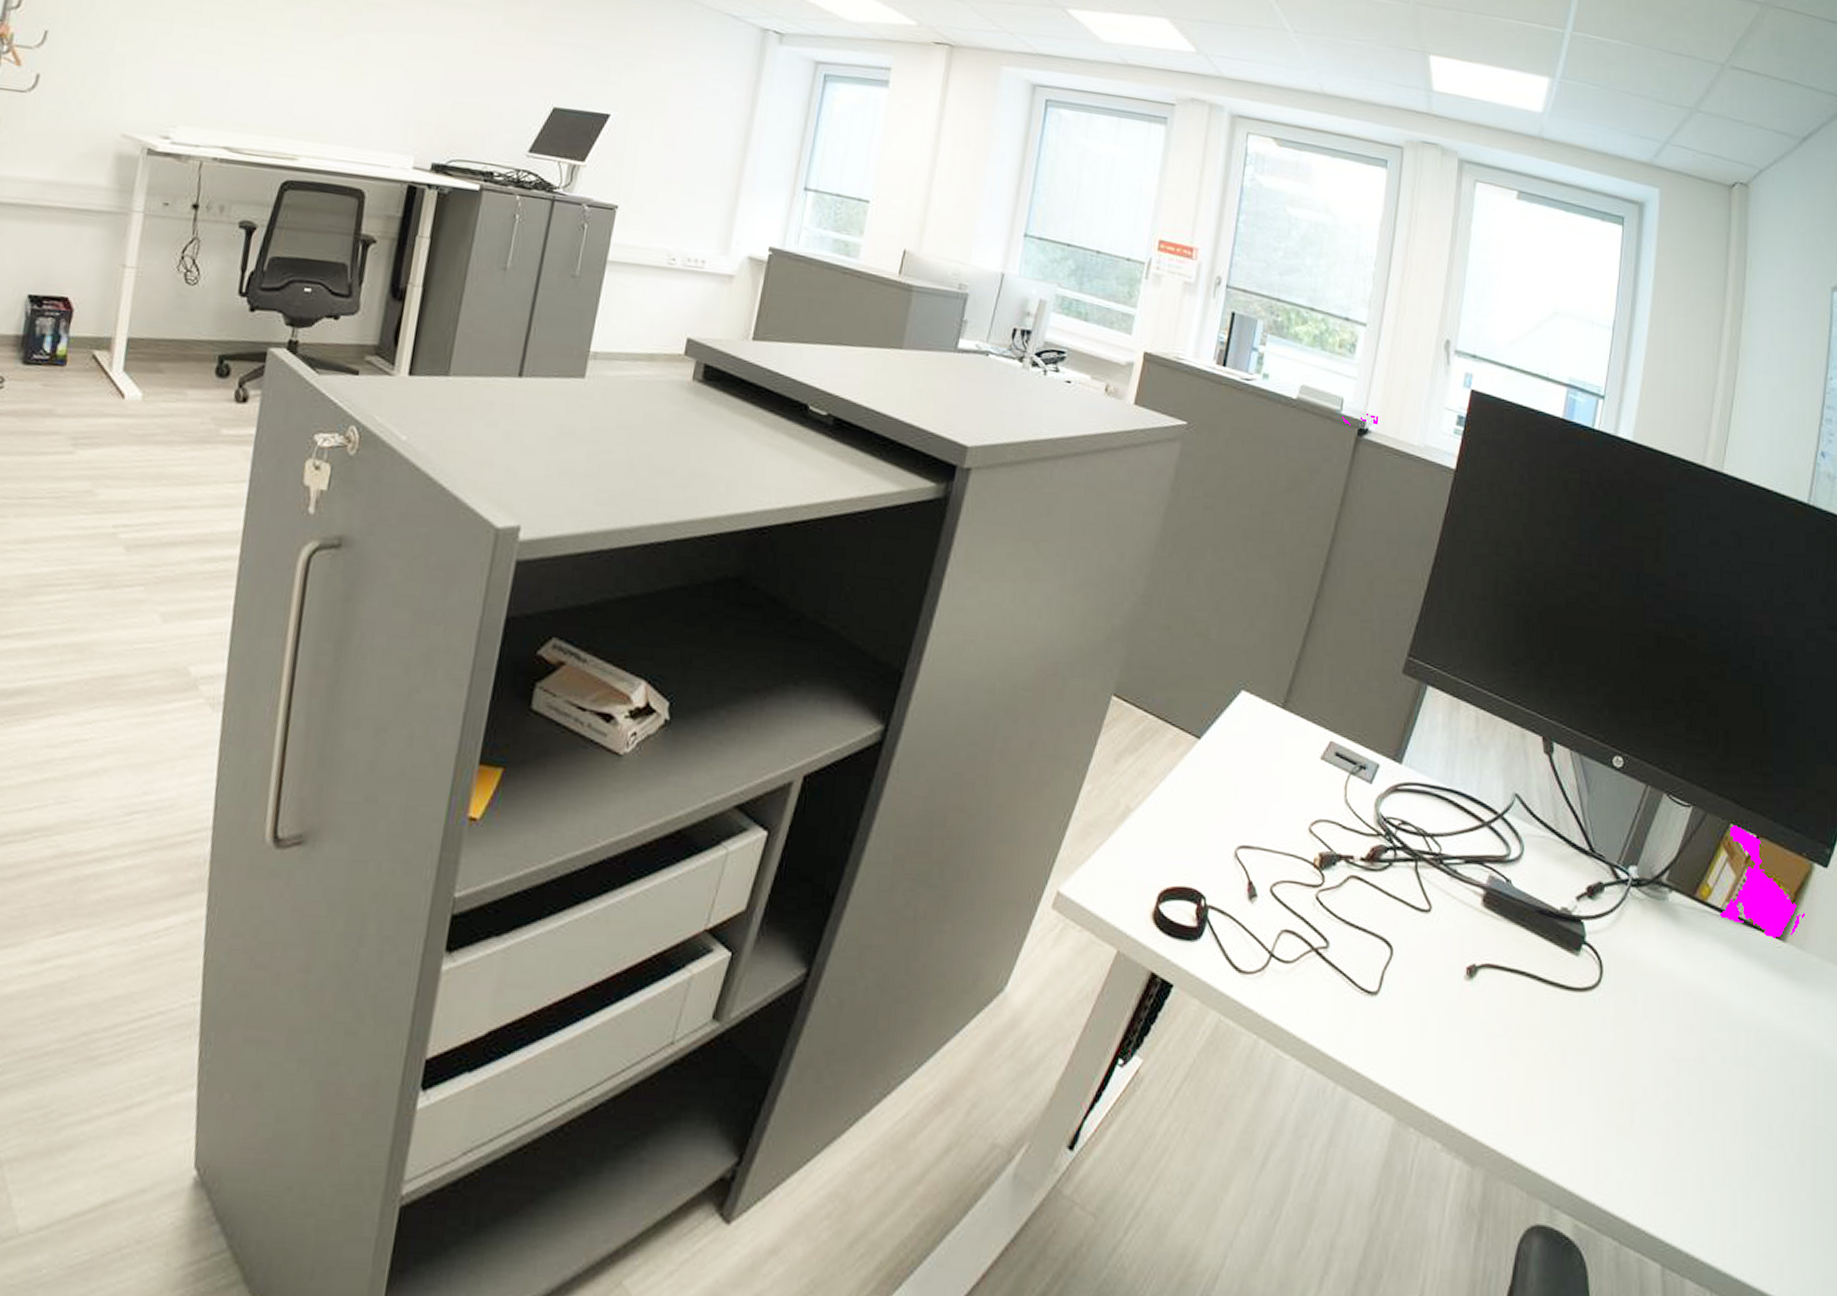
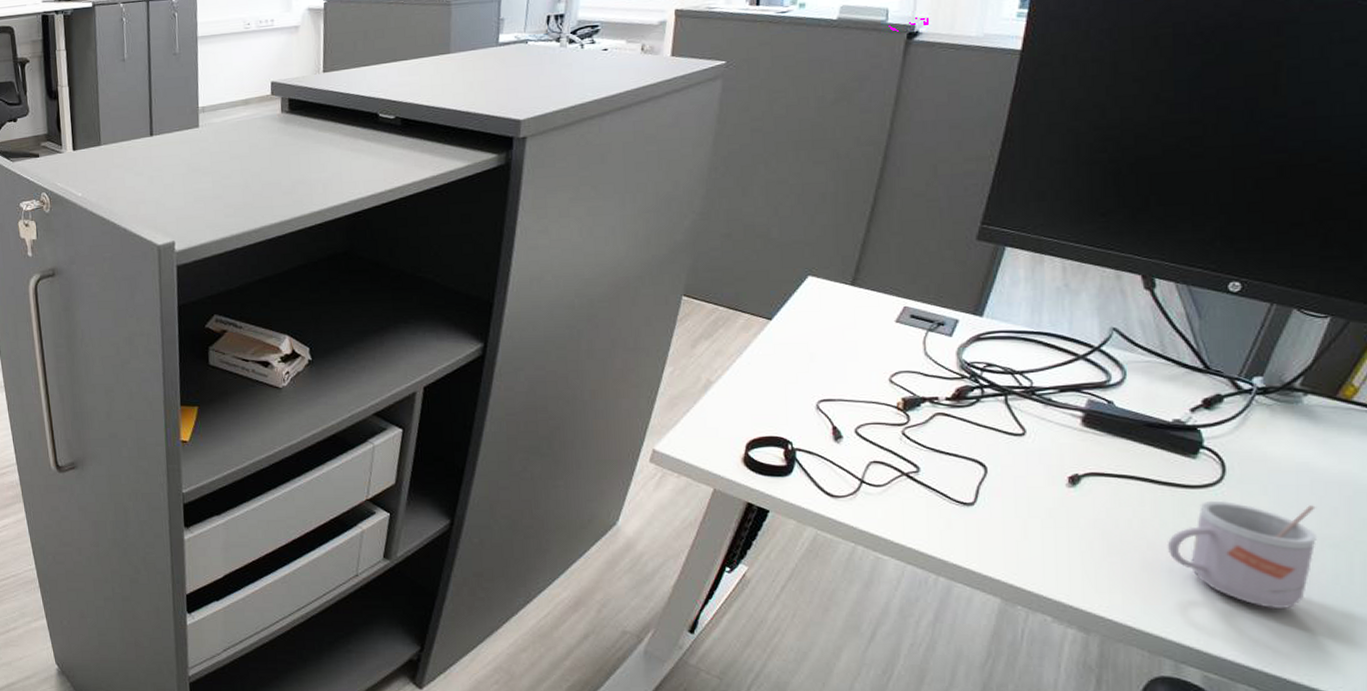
mug: none [1549,1007,1675,1144] -> present [1167,500,1317,610]

